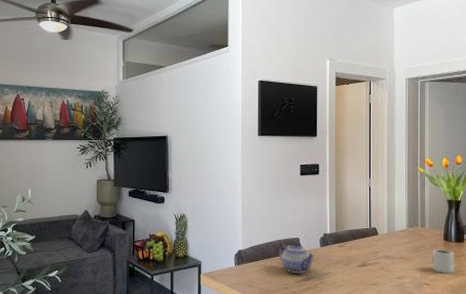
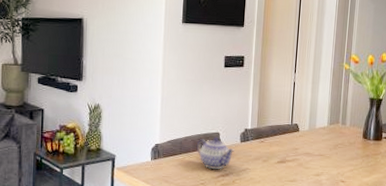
cup: present [432,249,454,274] -> none [349,147,372,172]

